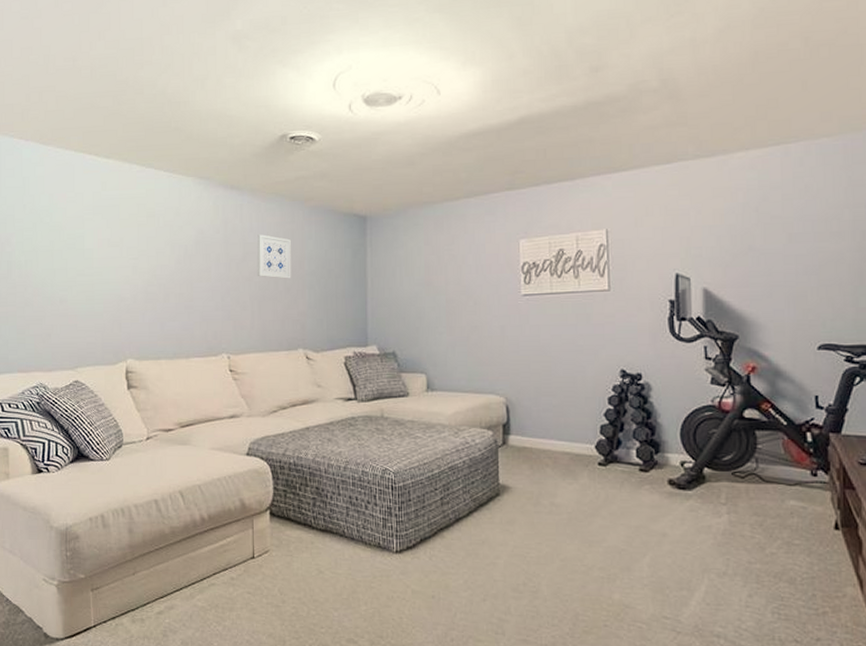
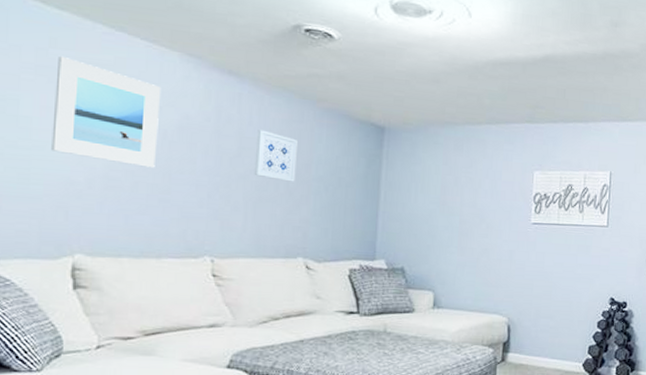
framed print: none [107,195,181,280] -> present [51,55,162,168]

